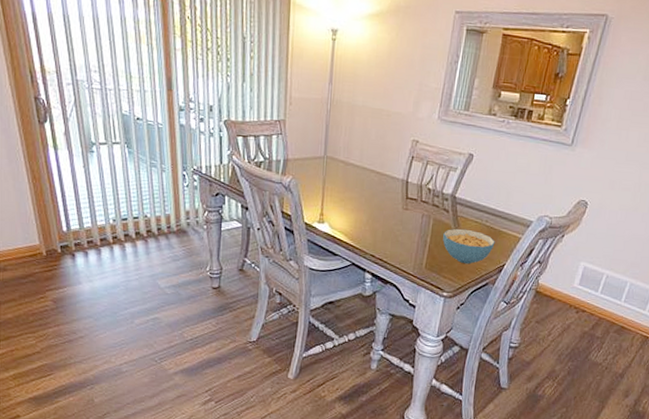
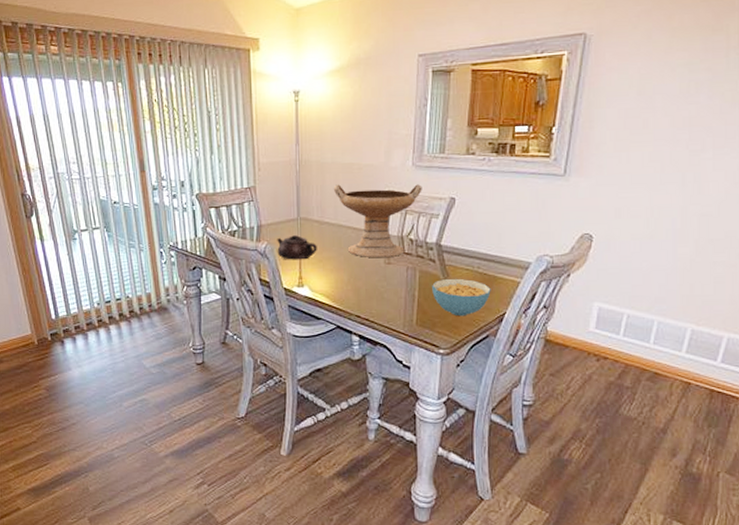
teapot: none [301,173,341,198] -> present [277,235,317,260]
decorative bowl: none [361,128,445,204] -> present [333,184,422,258]

